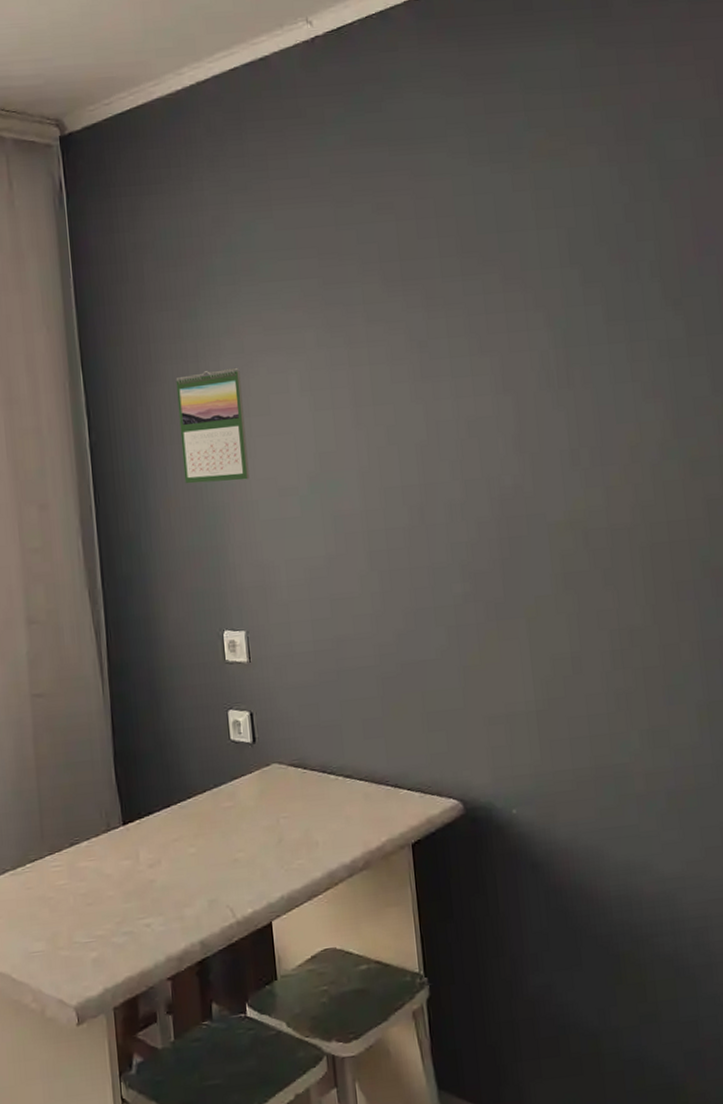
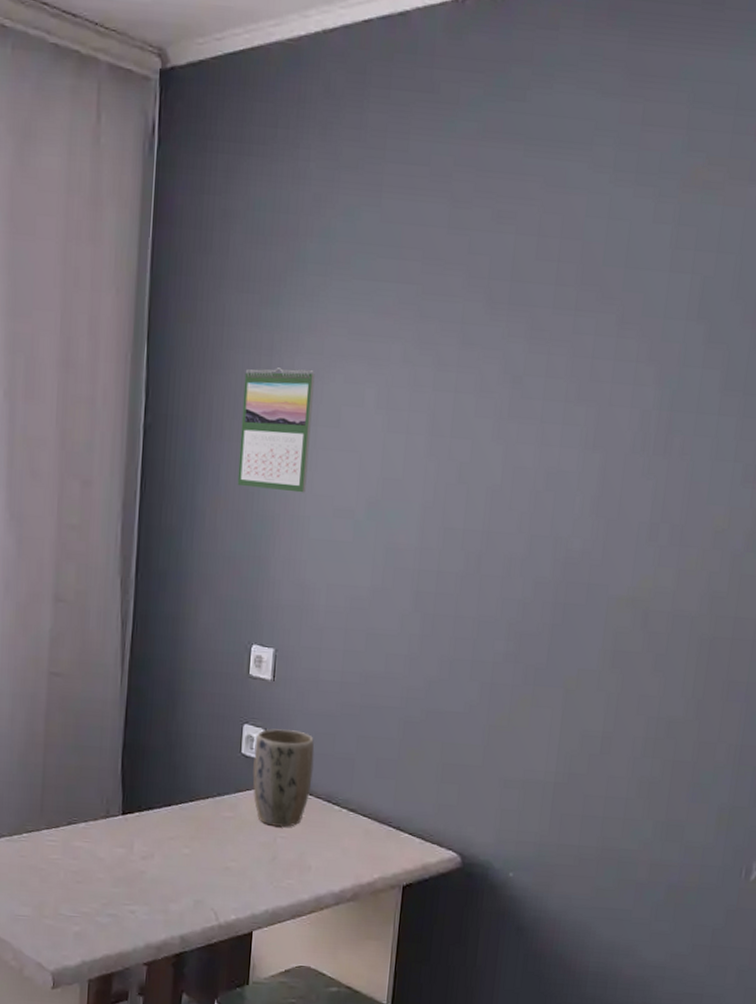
plant pot: none [242,706,304,808] -> present [252,729,315,828]

